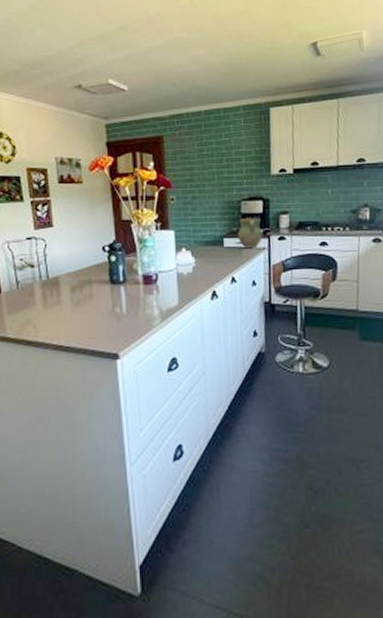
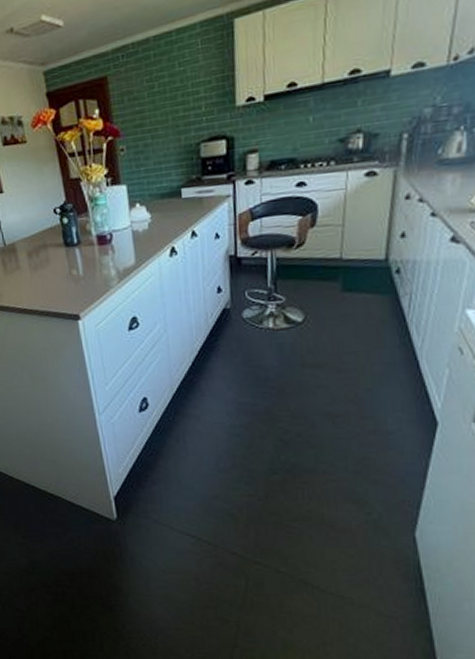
ceramic jug: present [237,218,263,249] -> none [197,161,227,198]

